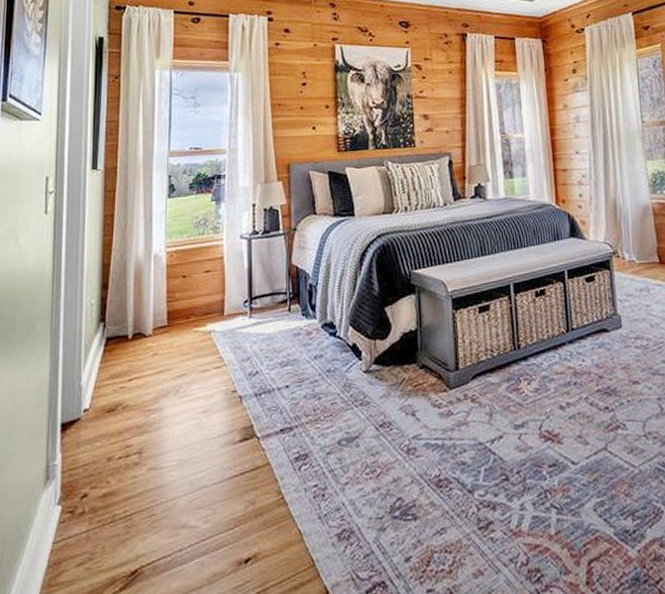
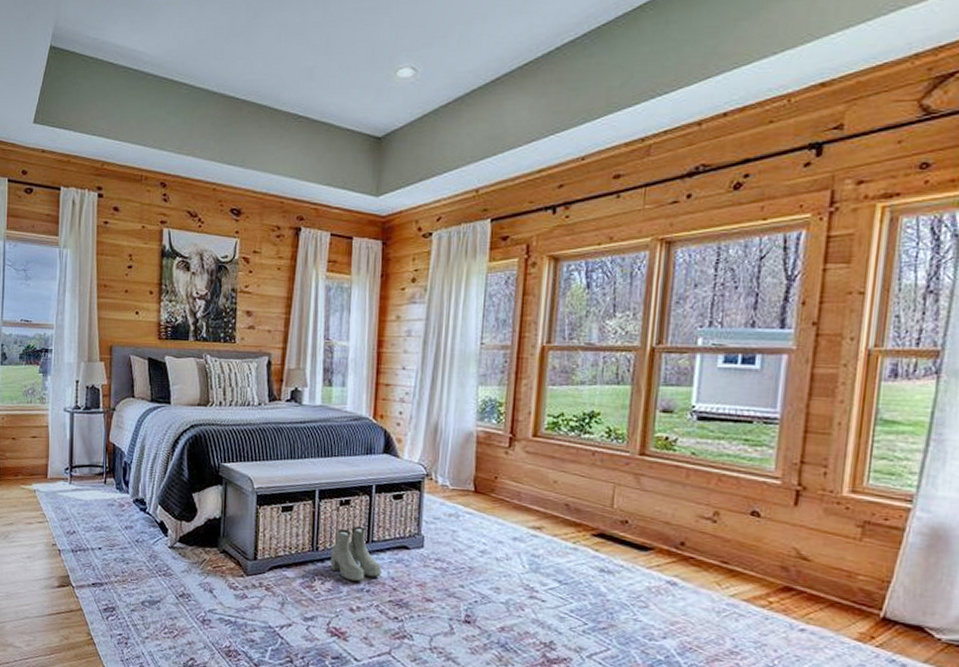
boots: none [532,315,585,376] -> present [330,526,381,582]

